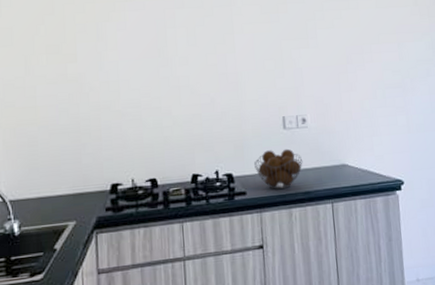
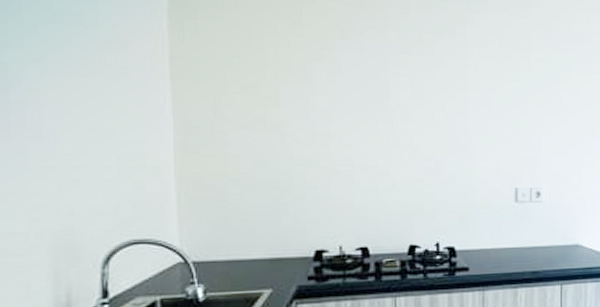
fruit basket: present [254,148,303,189] -> none [480,223,534,267]

